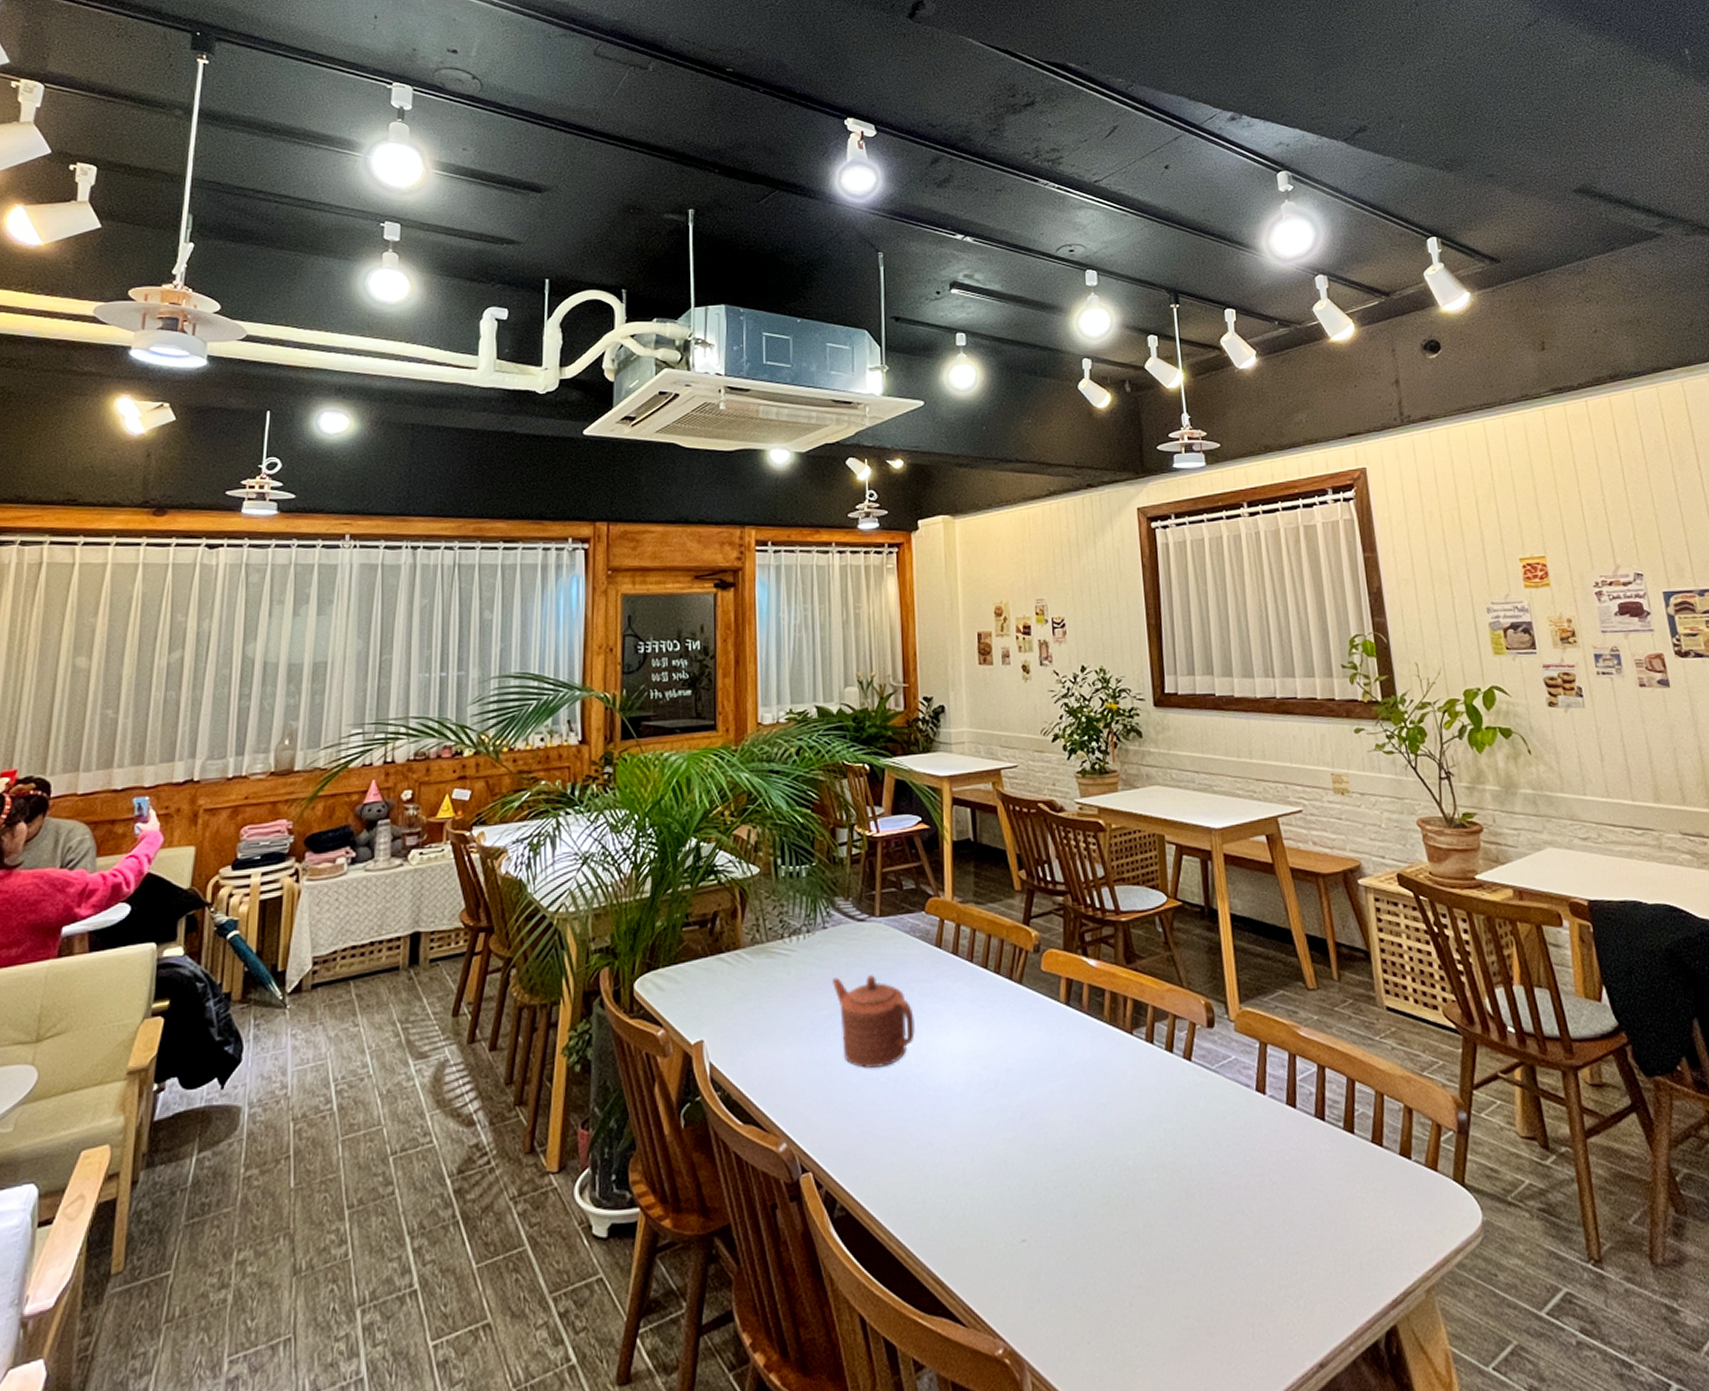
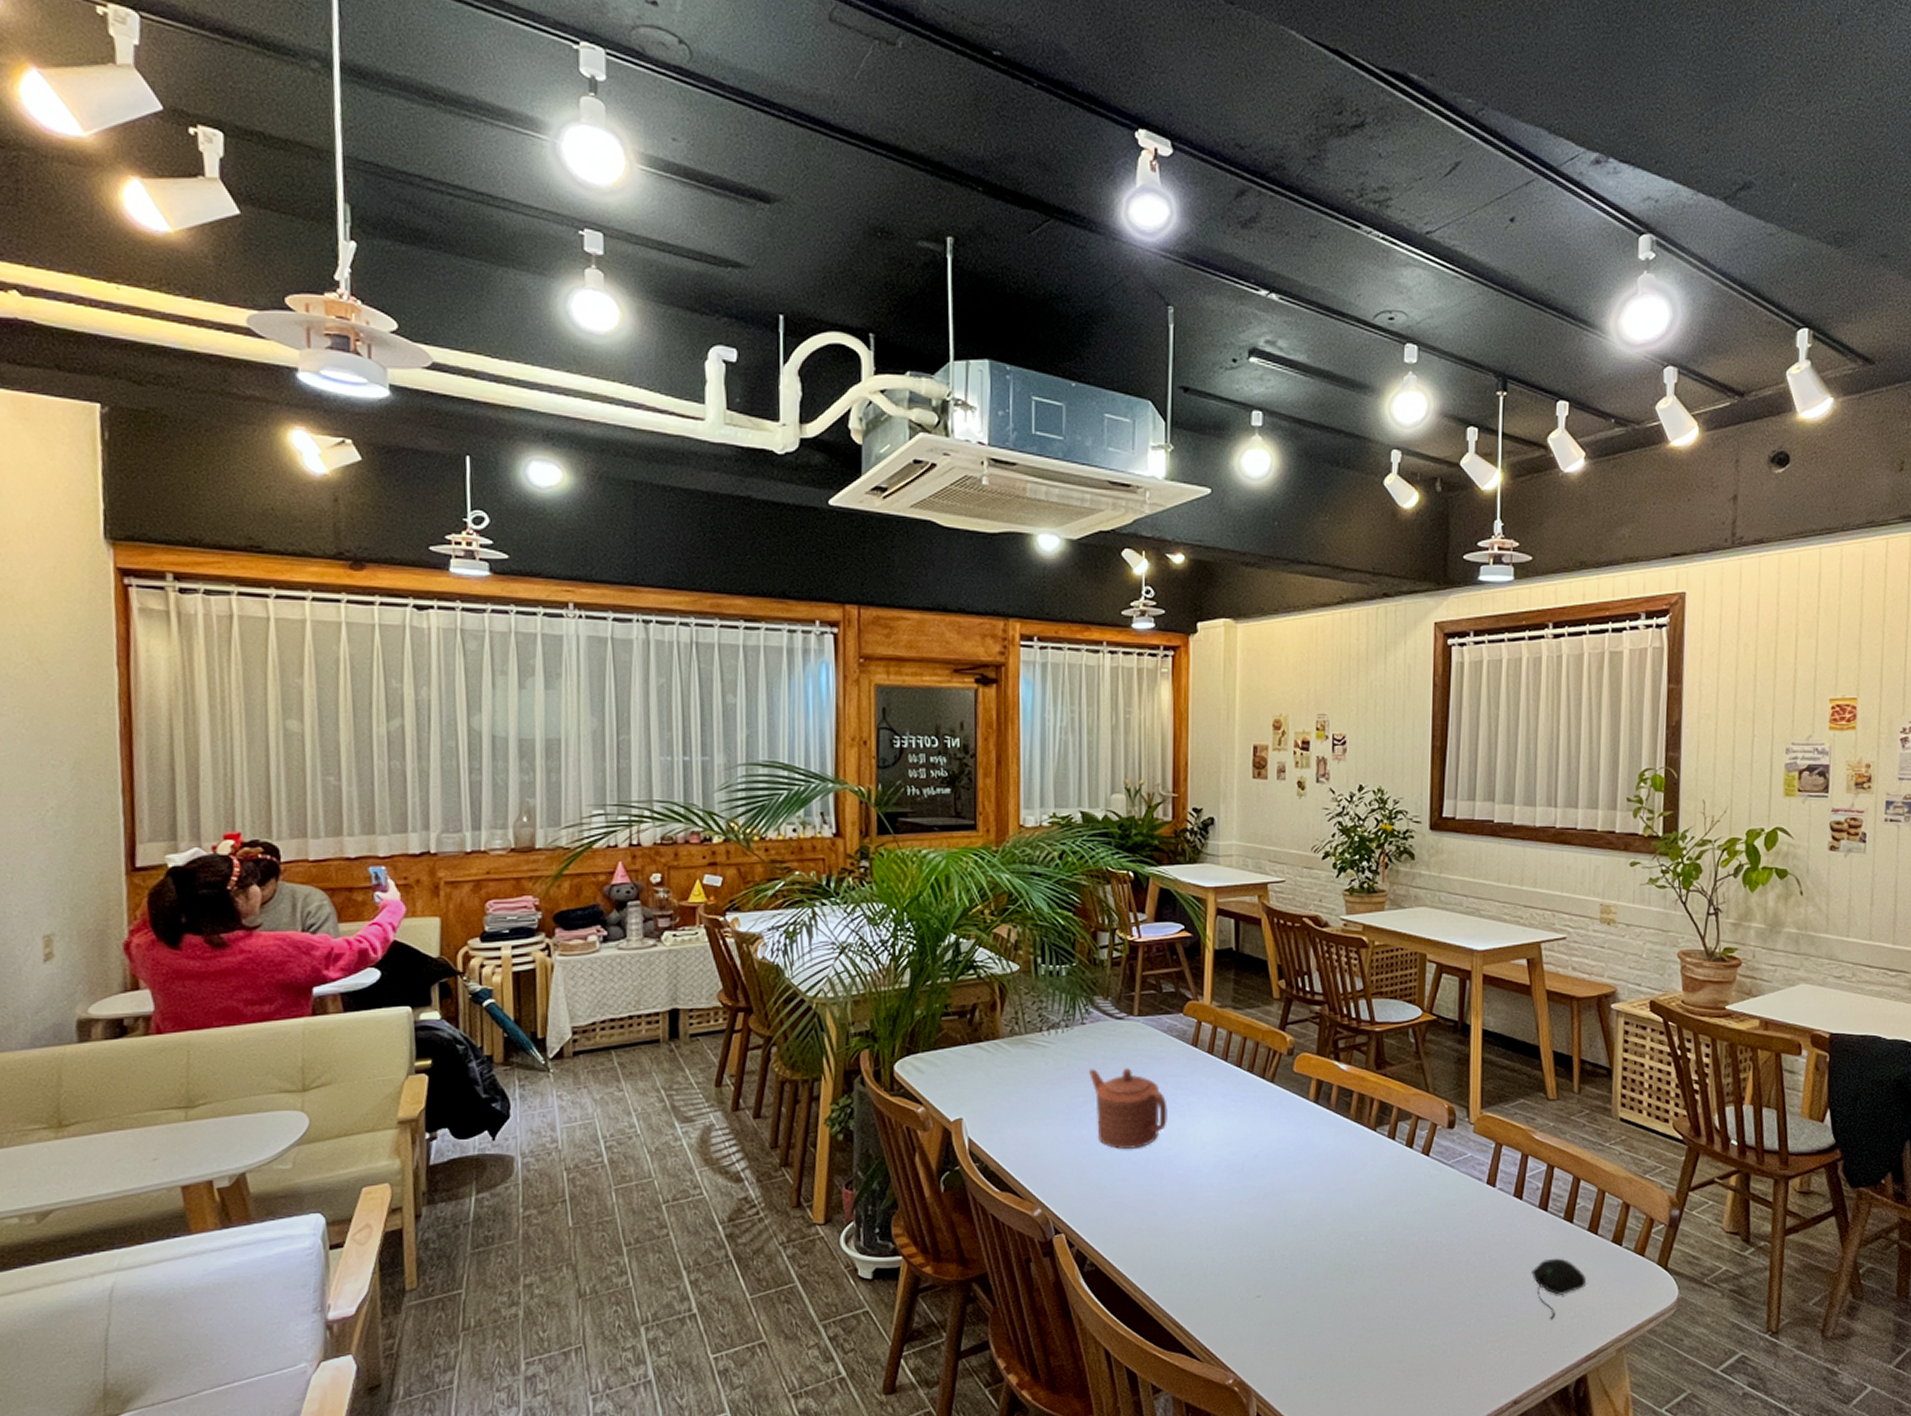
computer mouse: none [1318,1177,1379,1255] -> present [1531,1258,1586,1319]

